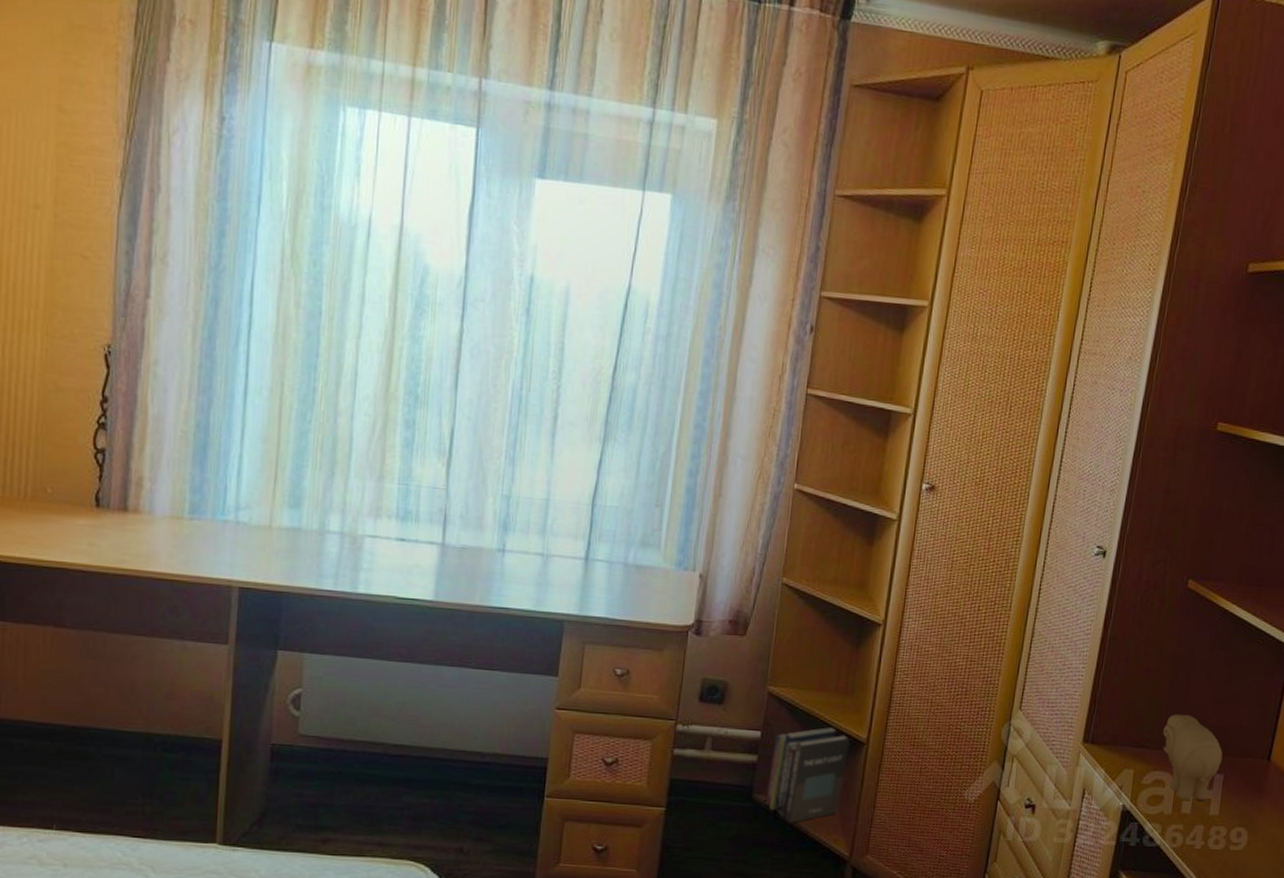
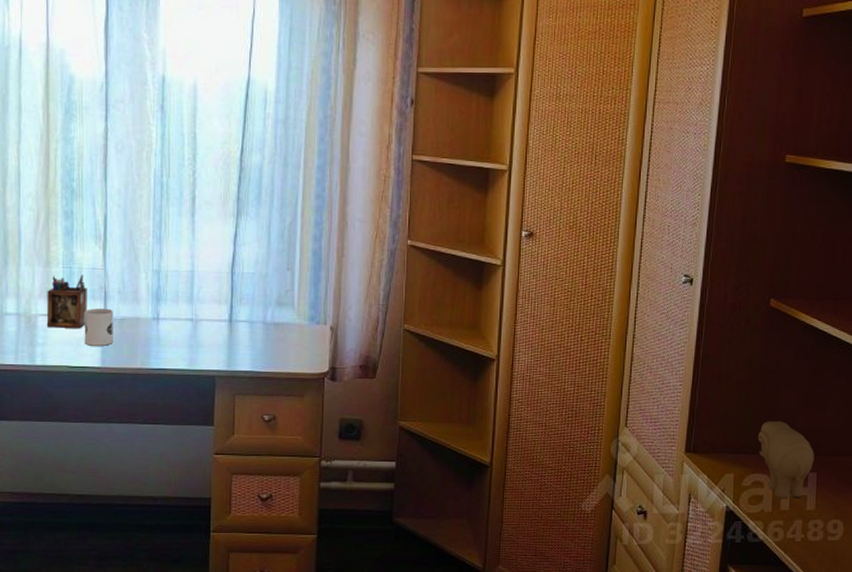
desk organizer: none [374,491,425,554] -> present [46,275,87,328]
mug: none [416,533,454,577] -> present [84,308,114,346]
books: present [765,727,850,823] -> none [404,454,475,541]

